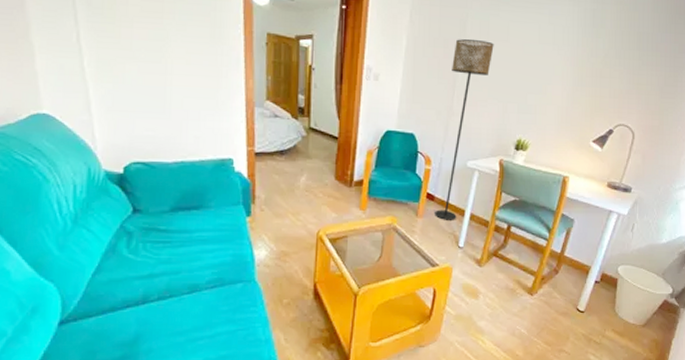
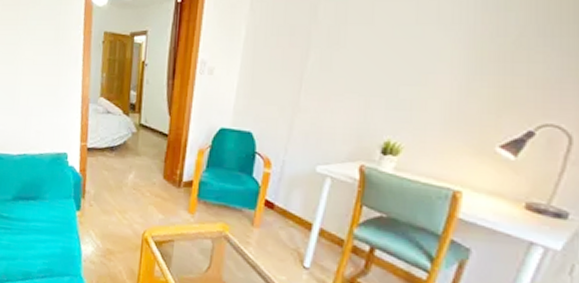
floor lamp: present [435,39,494,220] -> none [274,25,354,234]

